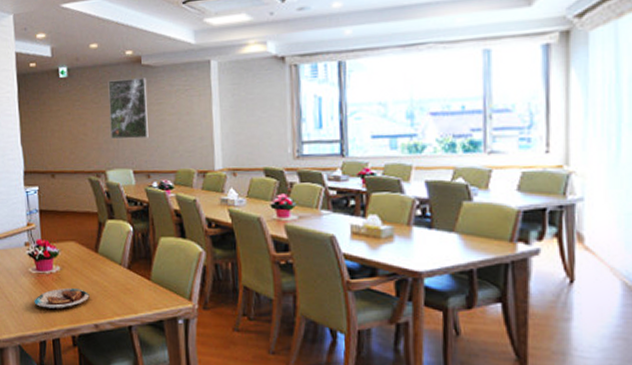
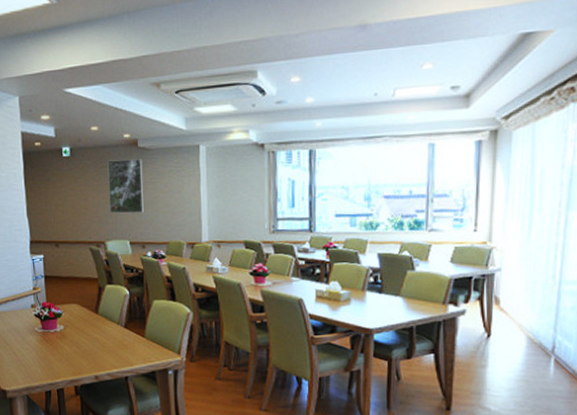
plate: present [34,287,90,310] -> none [40,344,90,363]

